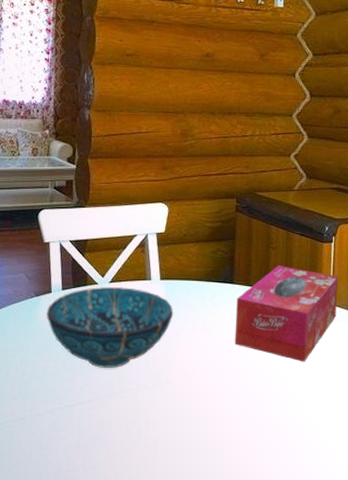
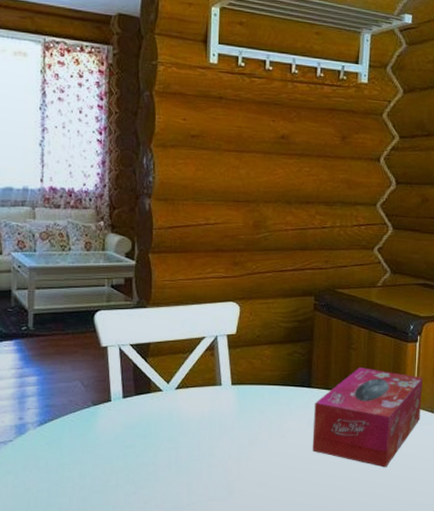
decorative bowl: present [46,287,174,368] -> none [105,394,247,480]

